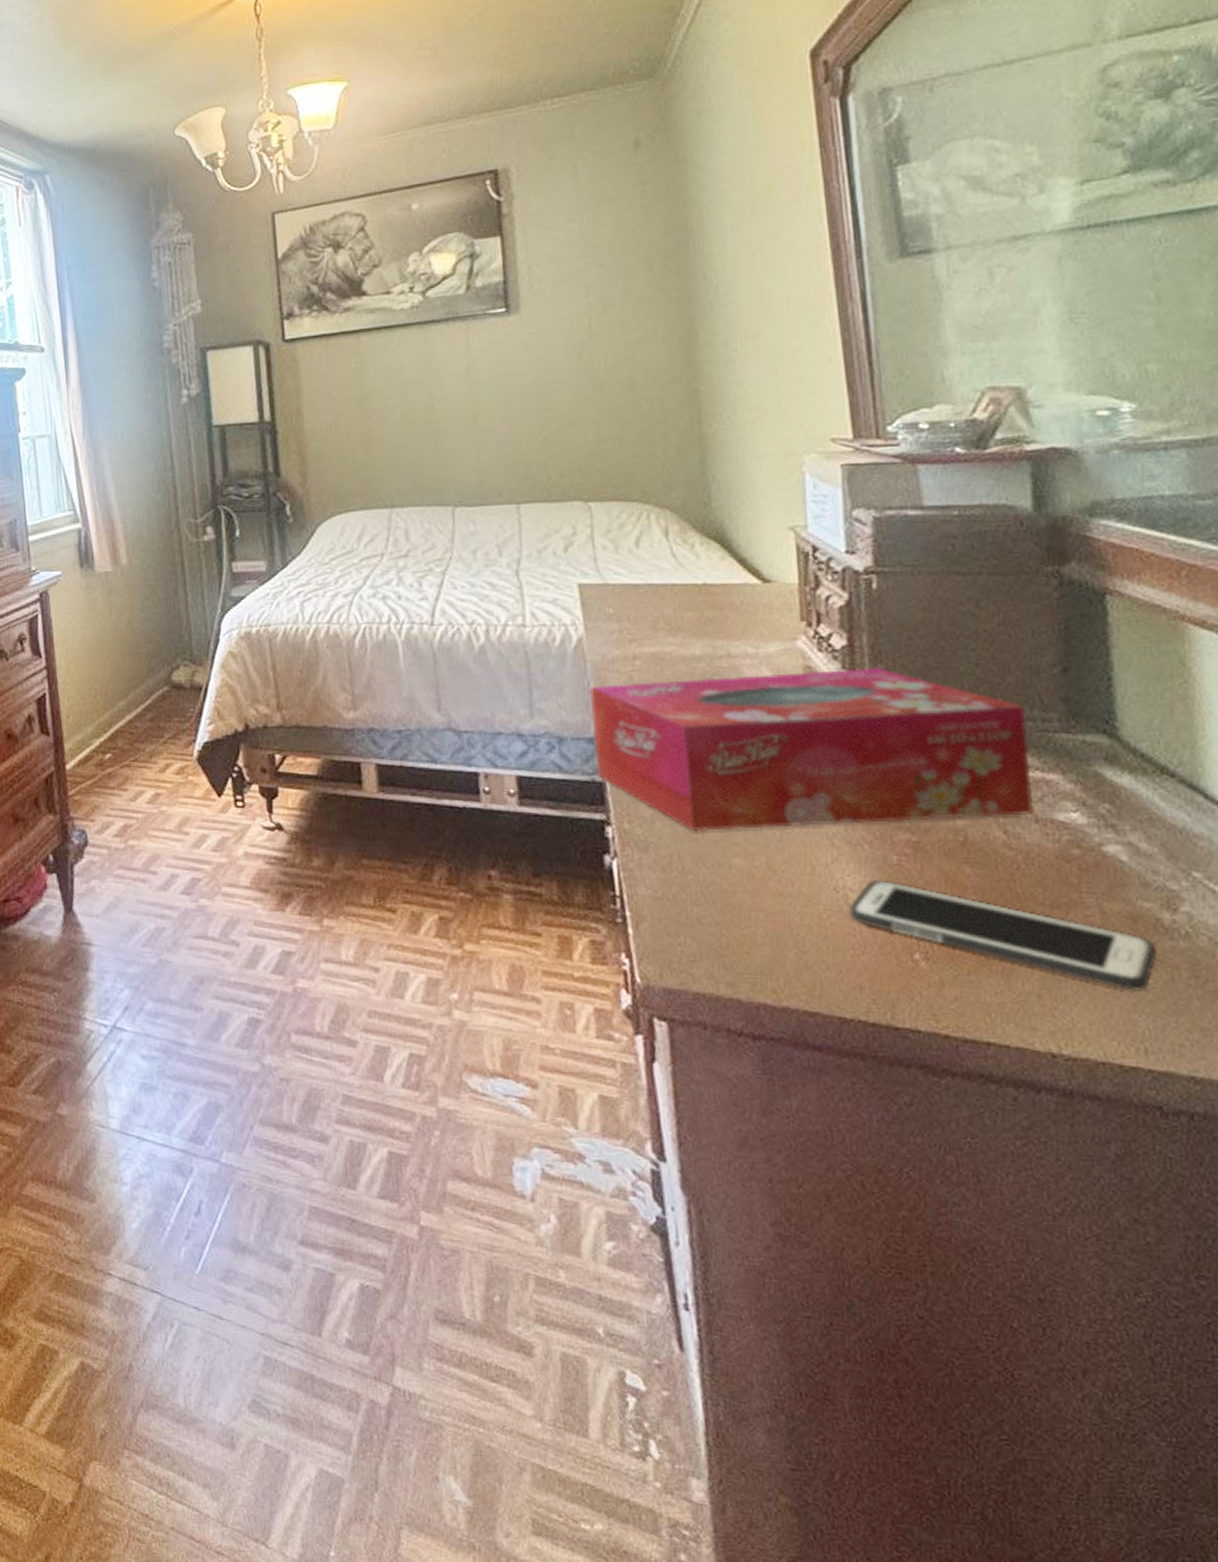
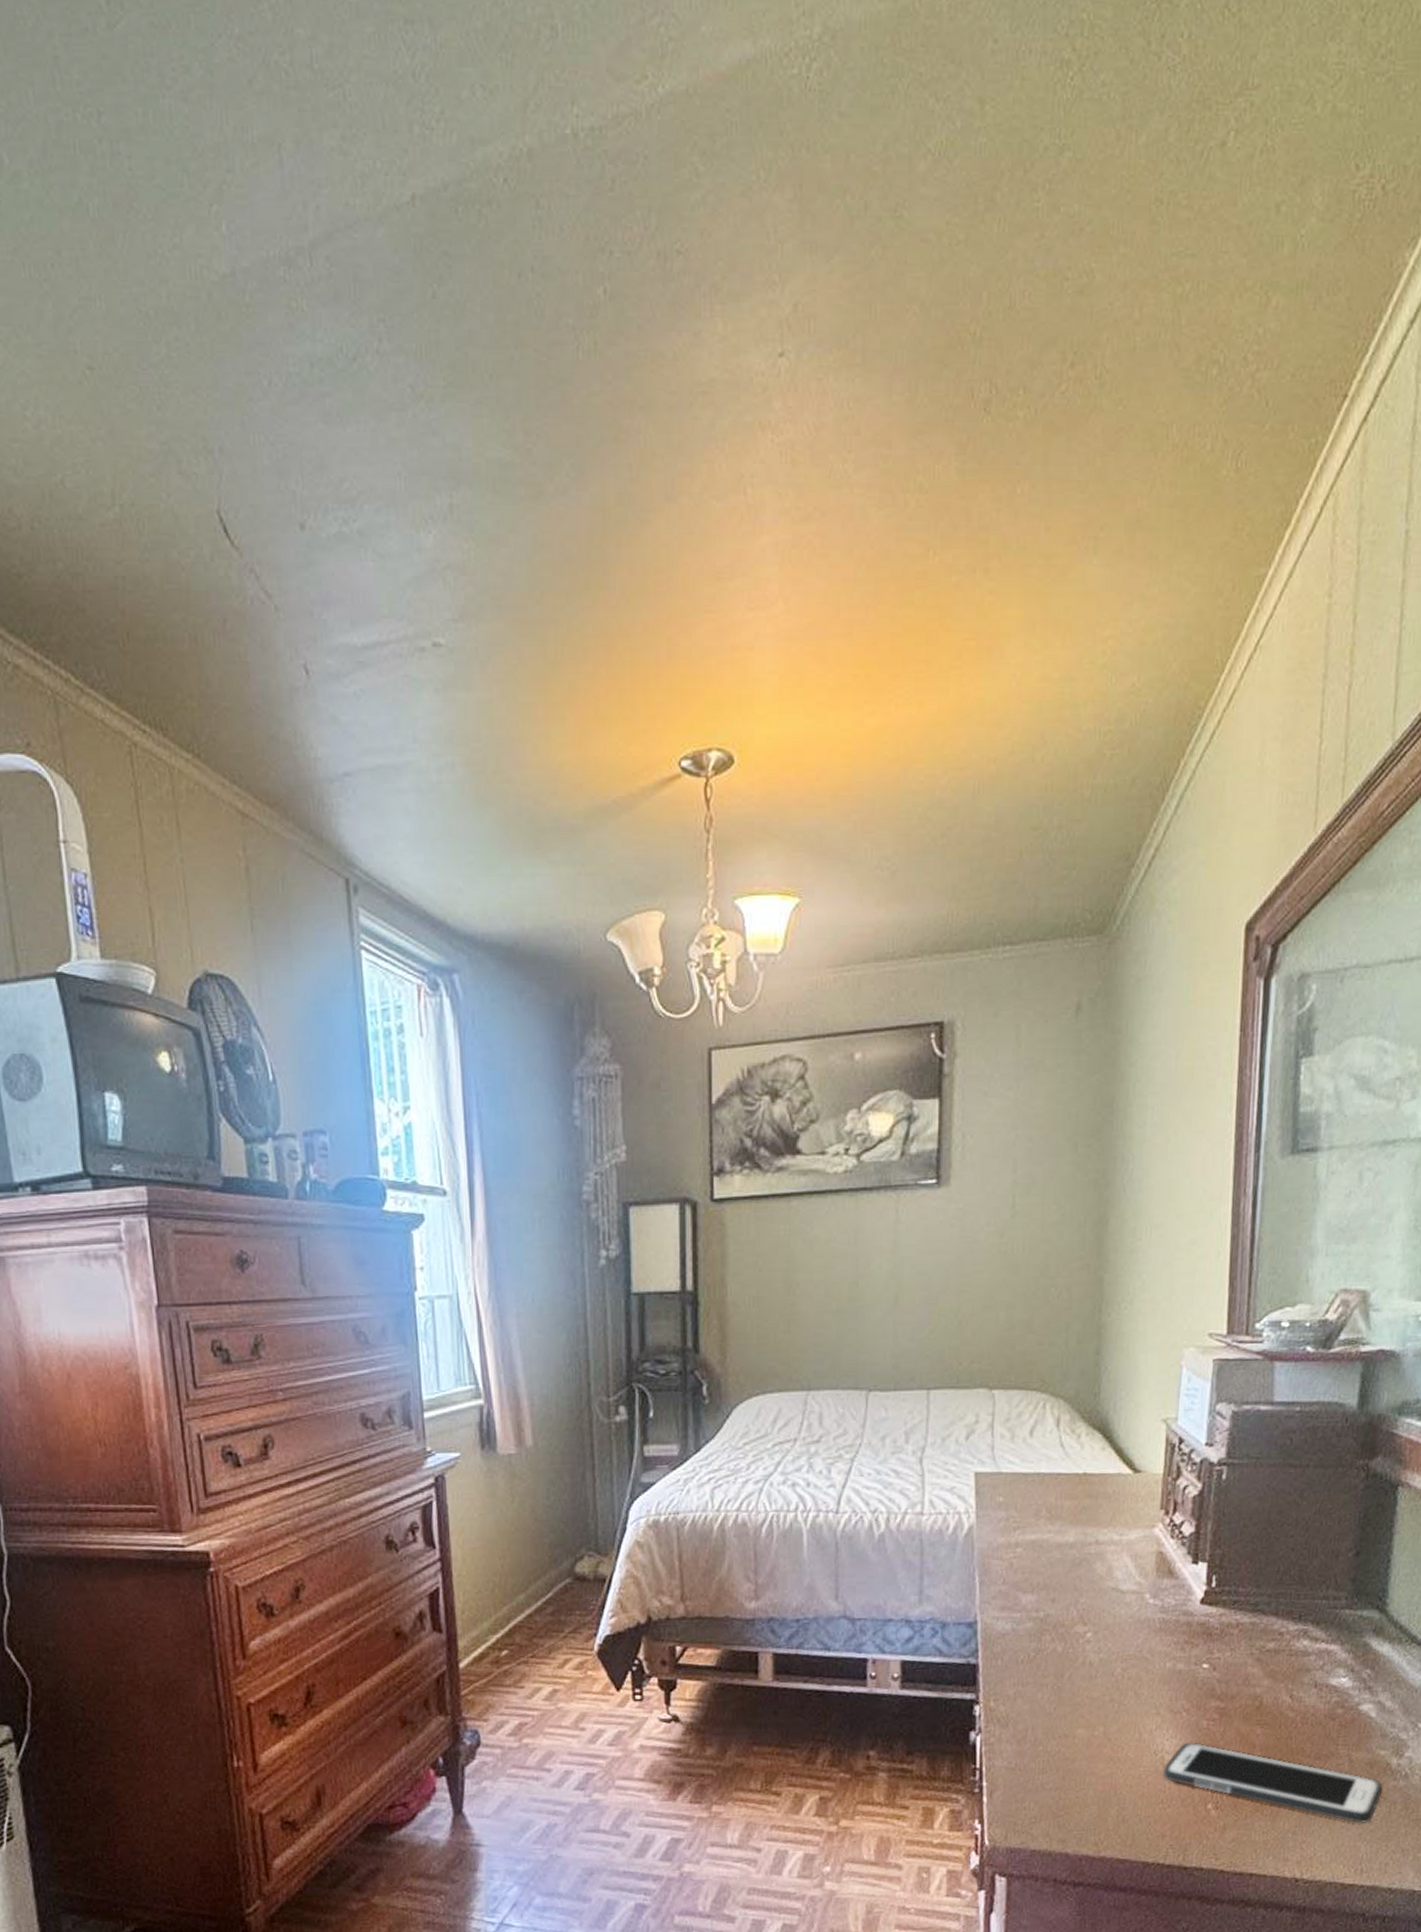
tissue box: present [590,667,1035,832] -> none [972,1552,1323,1707]

